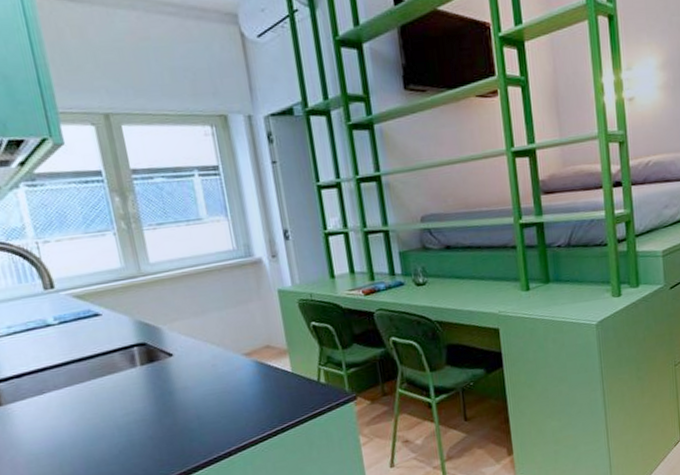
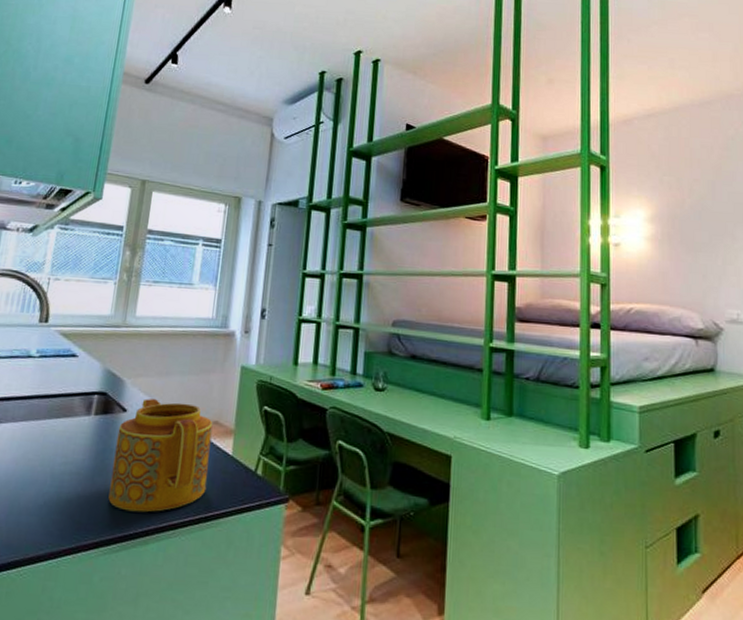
teapot: none [170,335,276,441] -> present [108,399,213,513]

